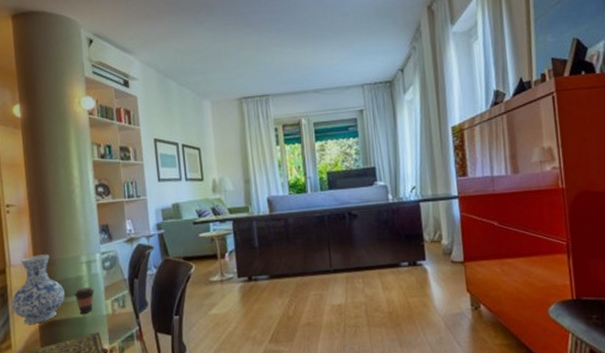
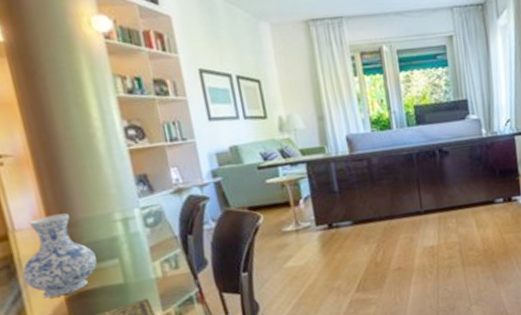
coffee cup: present [74,287,95,315] -> none [109,248,137,281]

